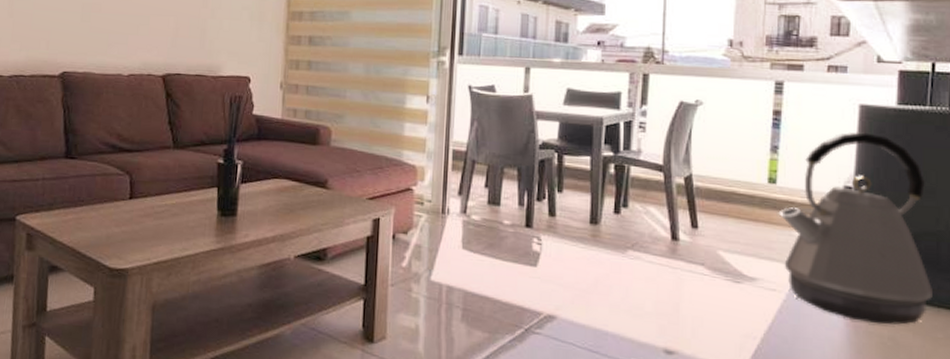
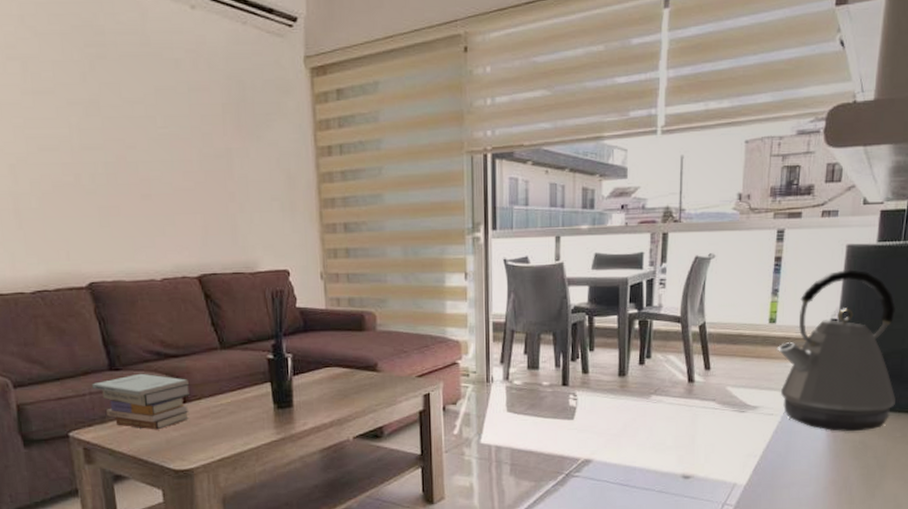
books: none [46,164,139,224] -> present [92,373,191,430]

